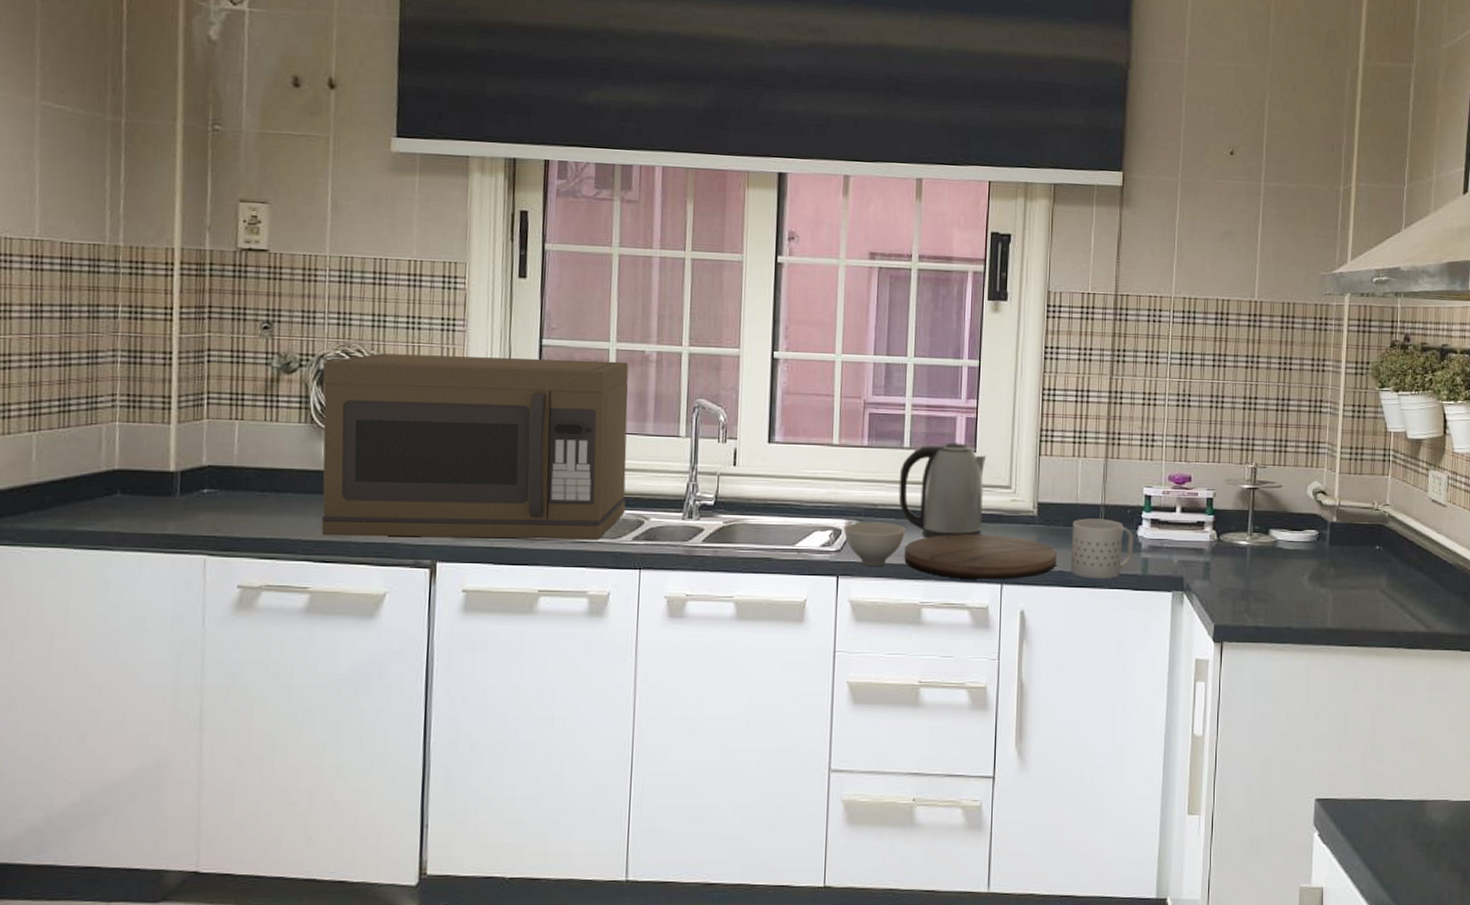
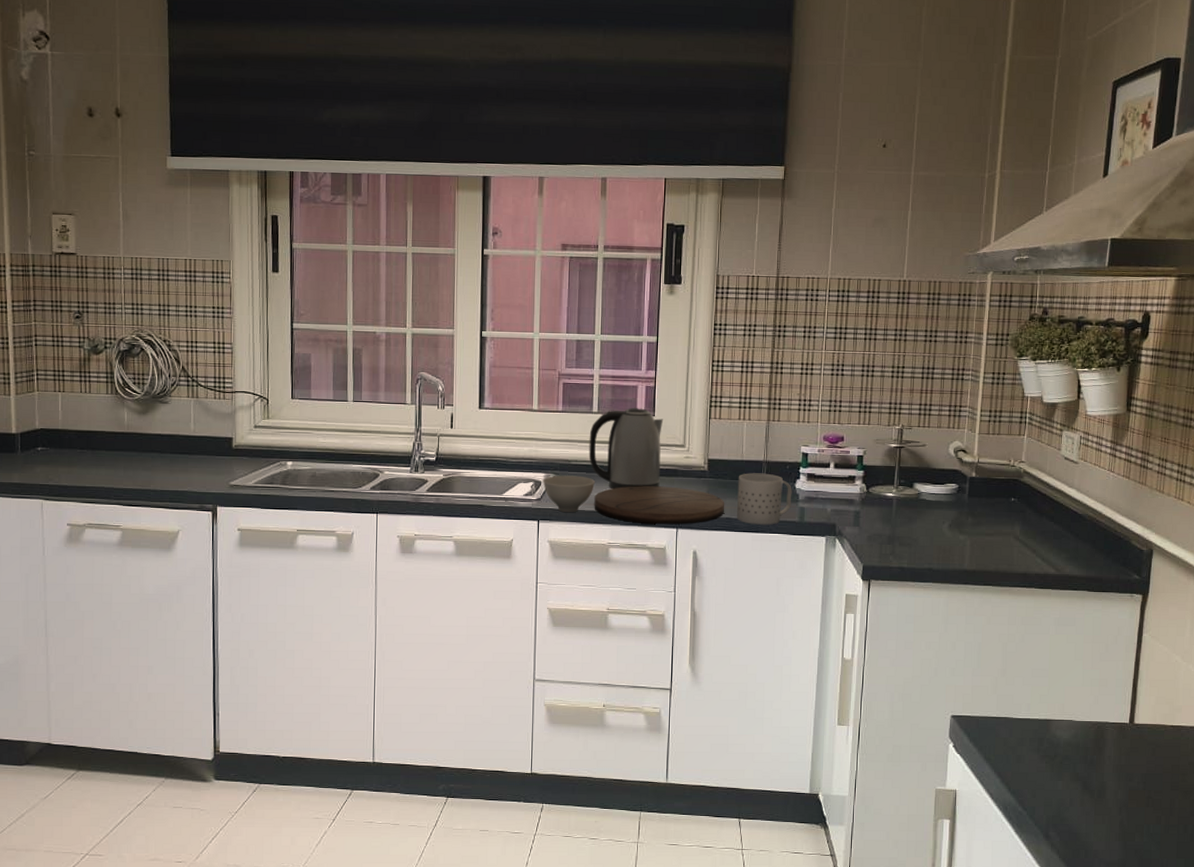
microwave: present [321,353,629,540] -> none [123,337,364,489]

